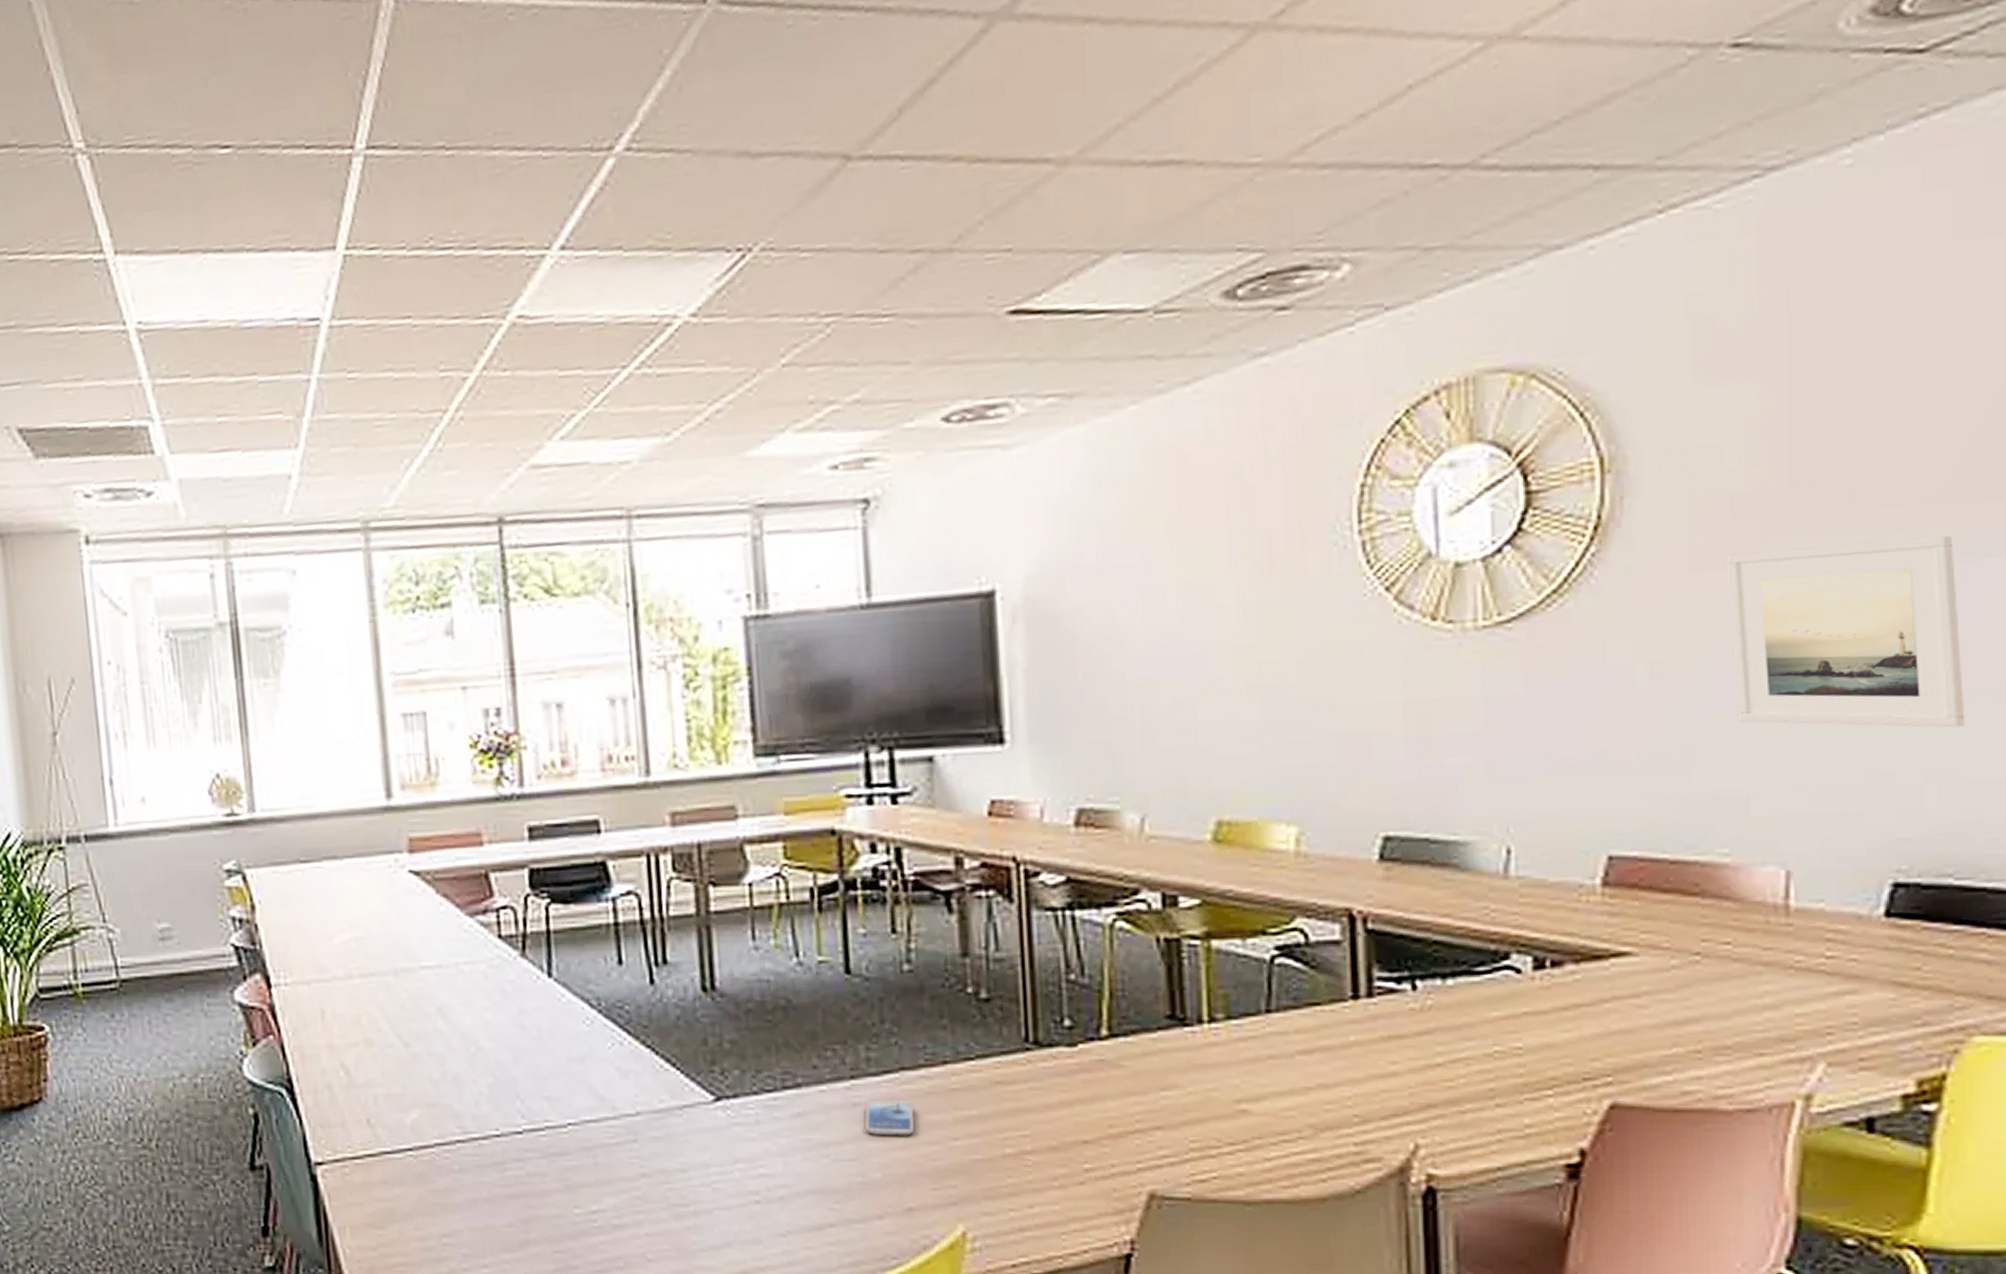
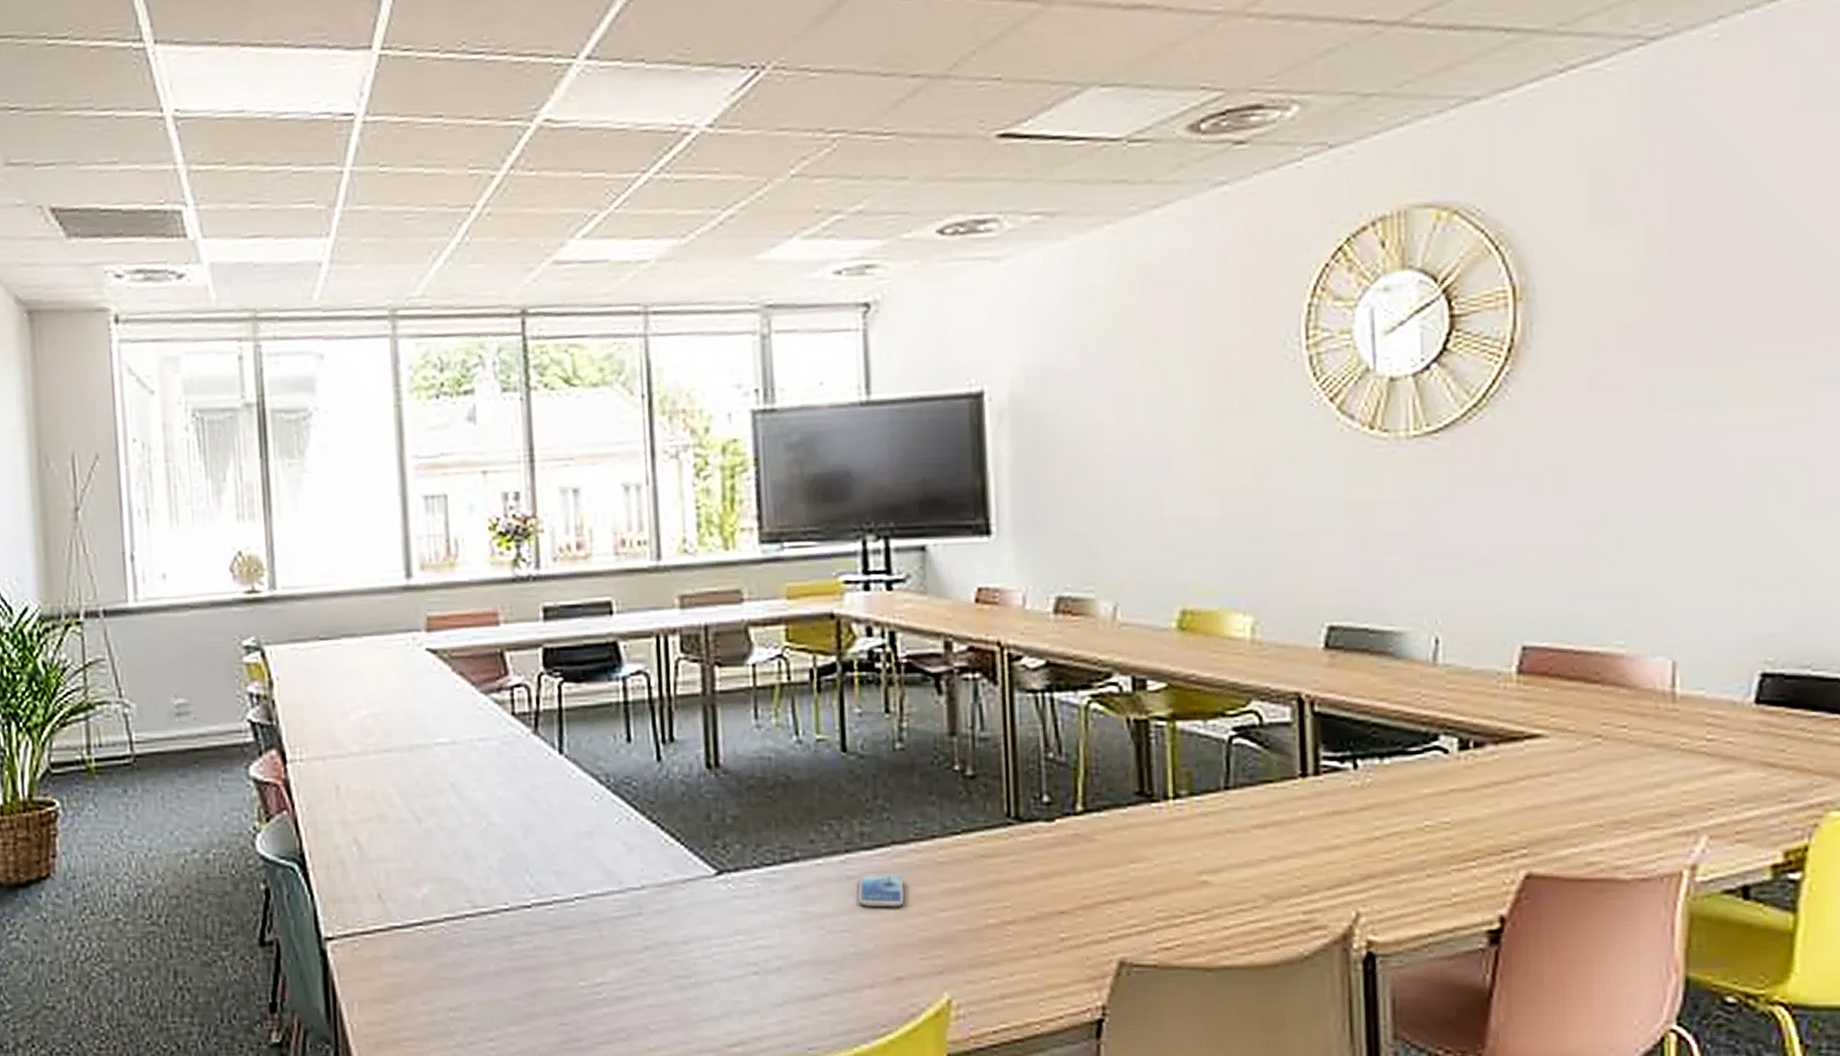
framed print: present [1727,535,1966,728] -> none [1619,365,1819,535]

